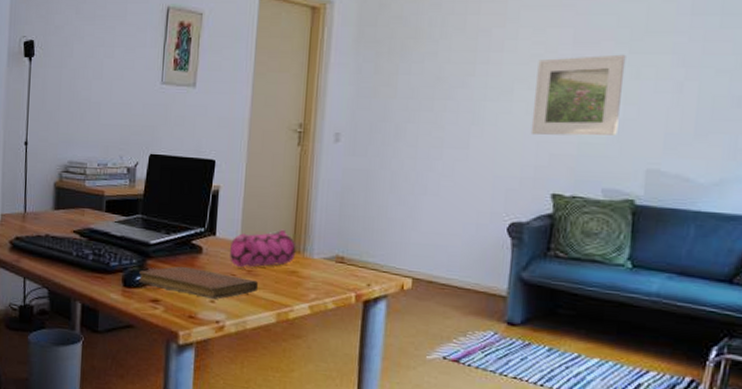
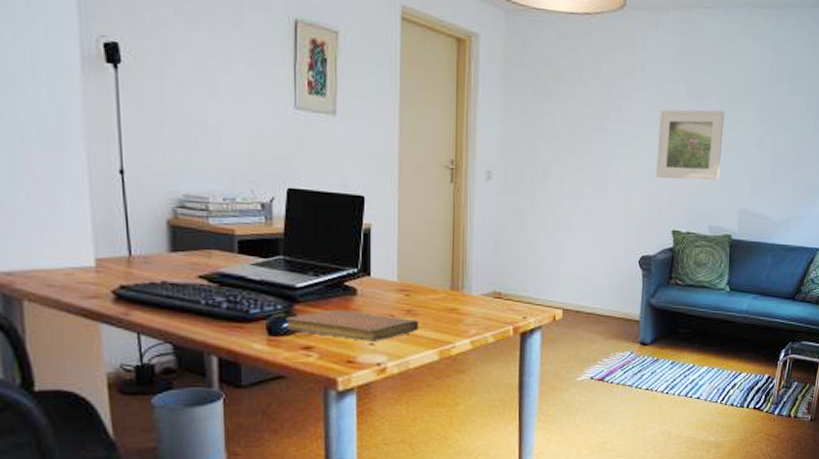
pencil case: present [230,229,296,268] -> none [387,267,455,308]

